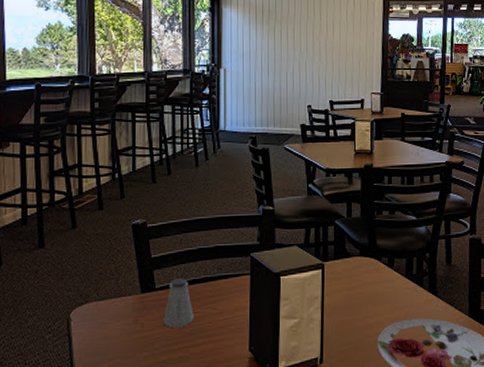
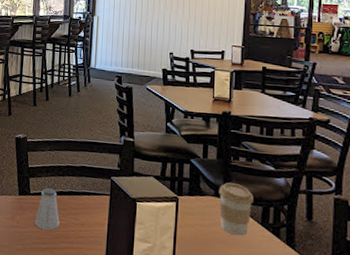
coffee cup: none [364,239,398,293] -> present [219,183,253,236]

